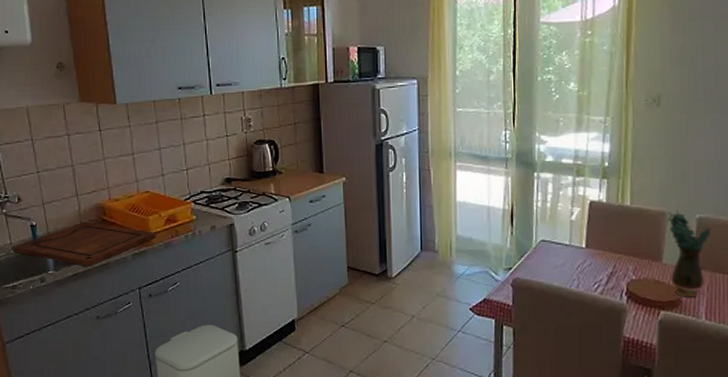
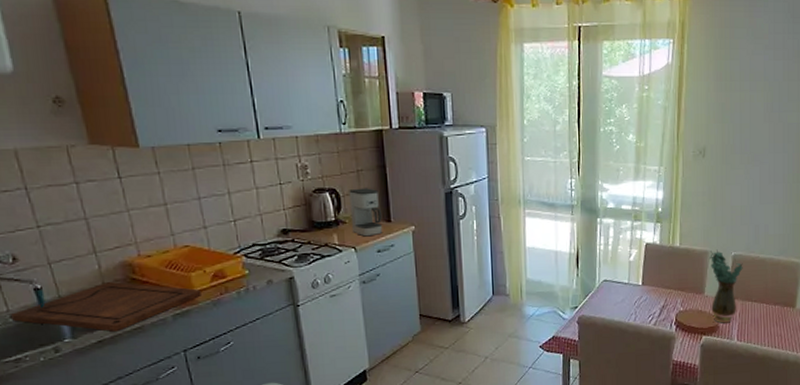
coffee maker: none [286,140,316,187] -> present [349,188,383,237]

